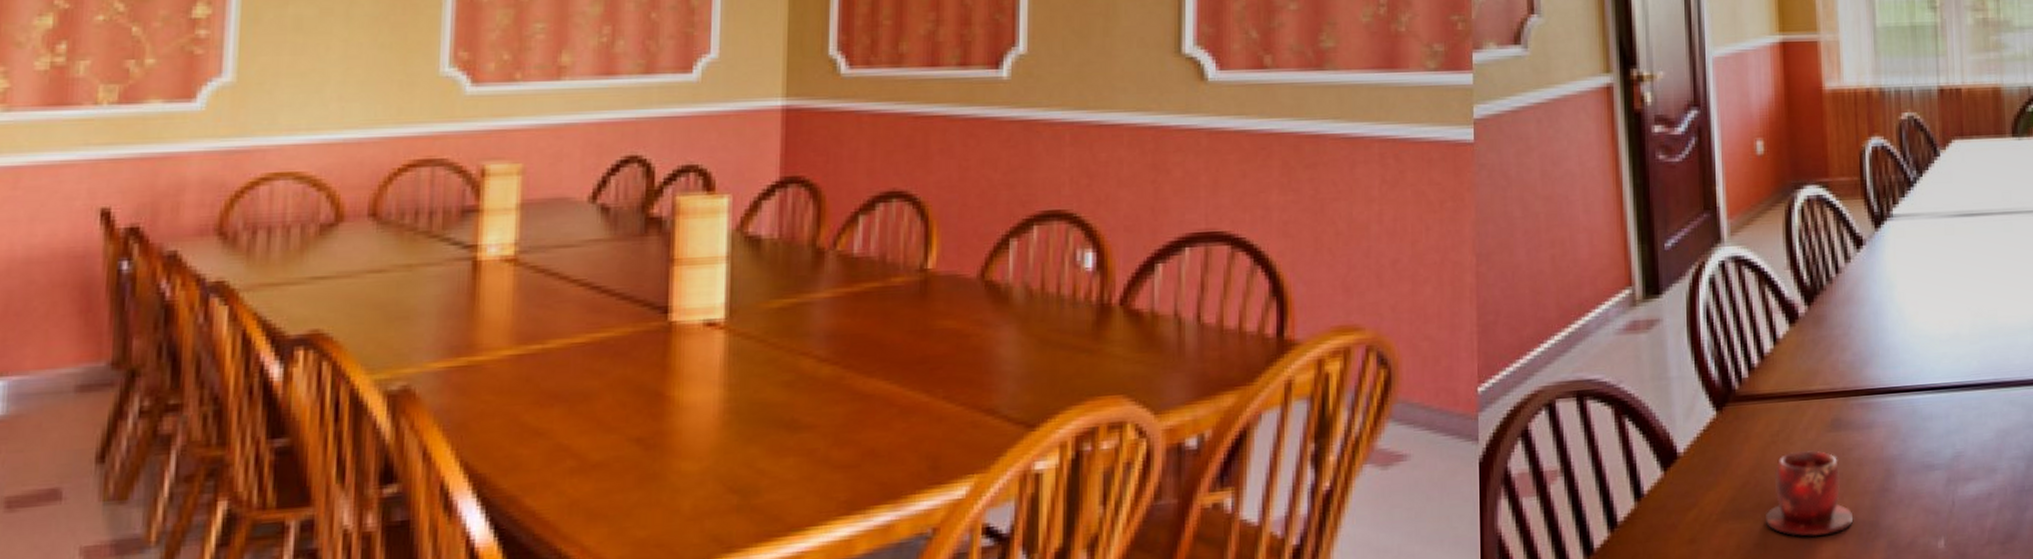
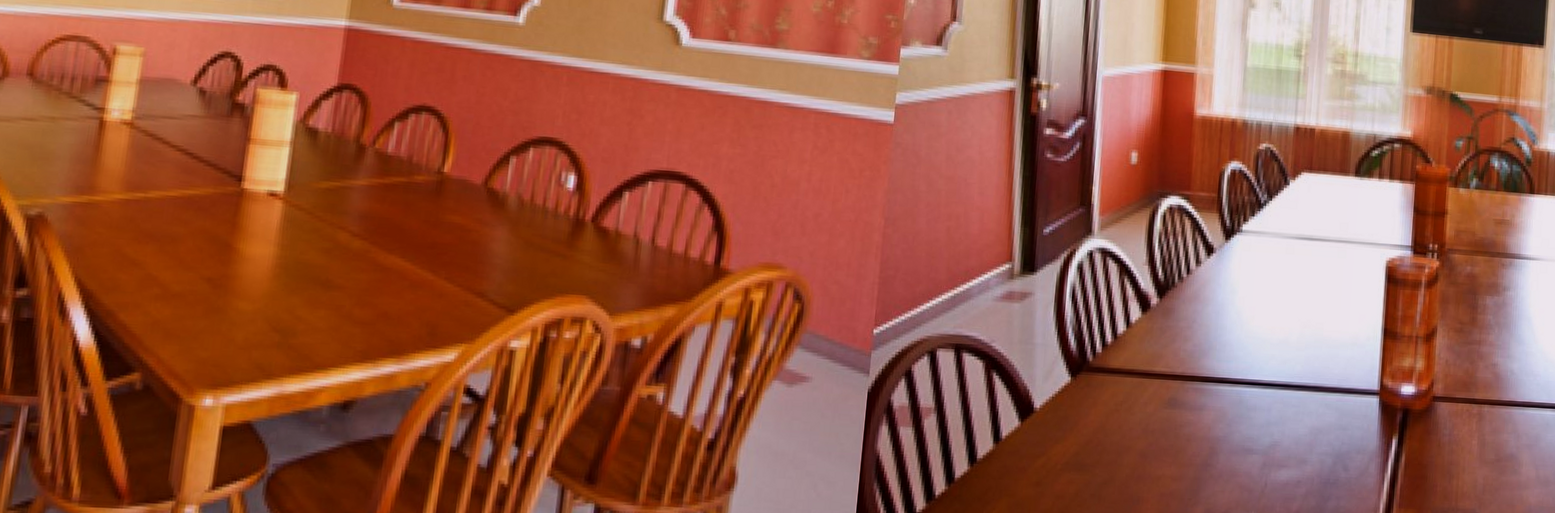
teacup: present [1766,450,1853,537] -> none [1102,420,1177,497]

